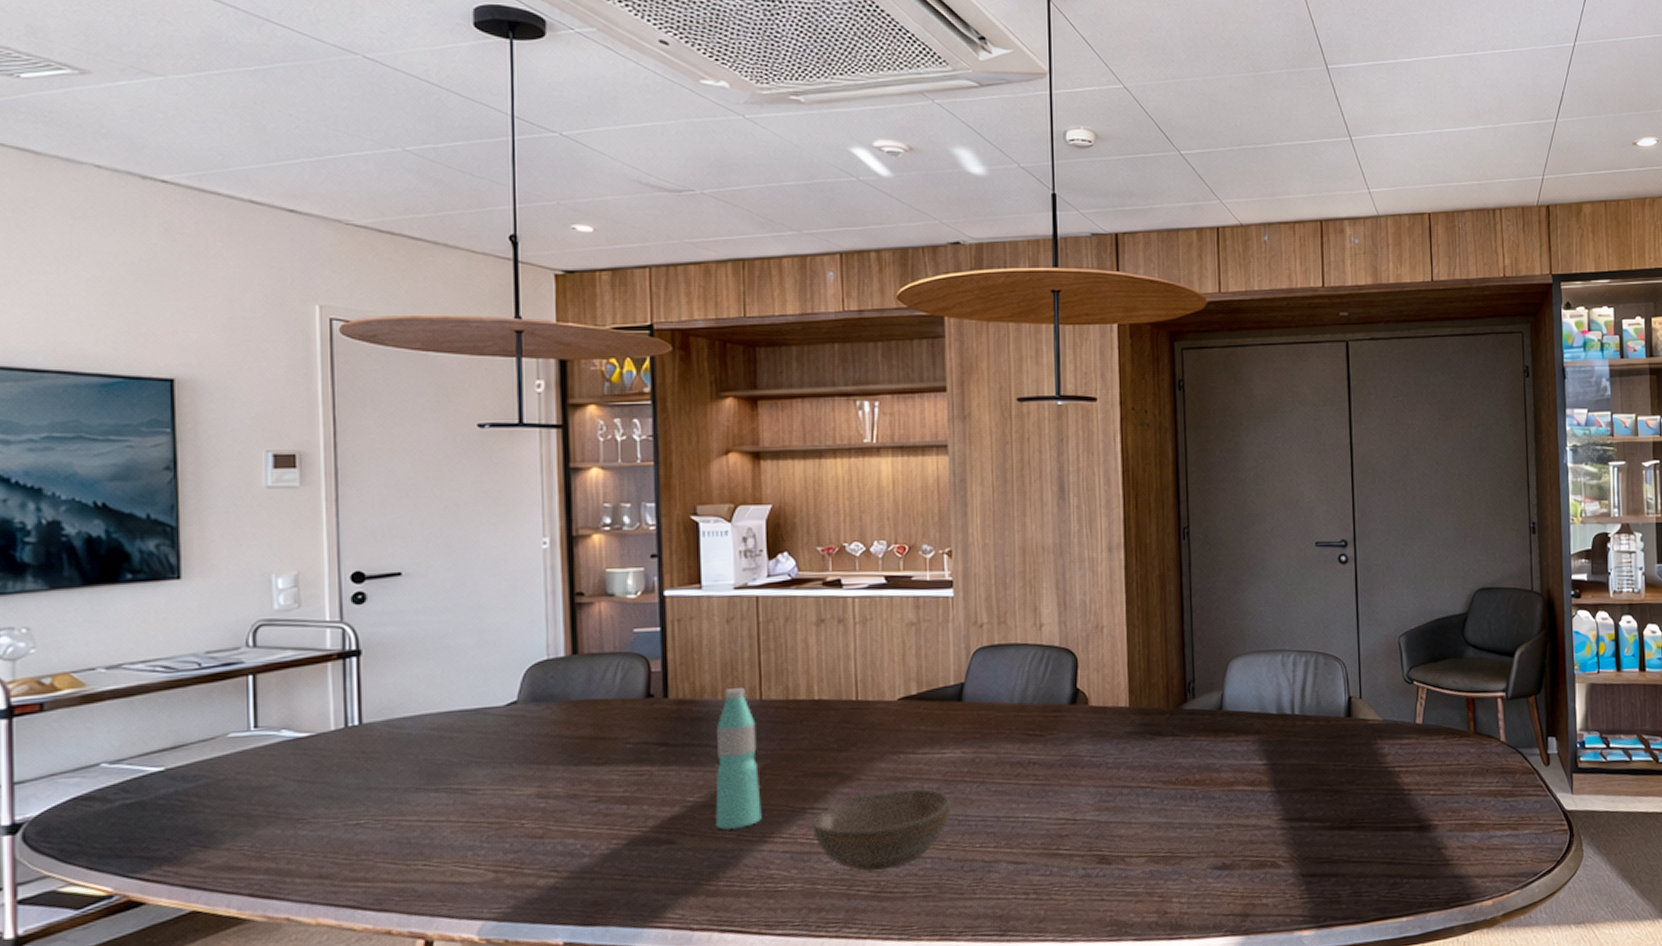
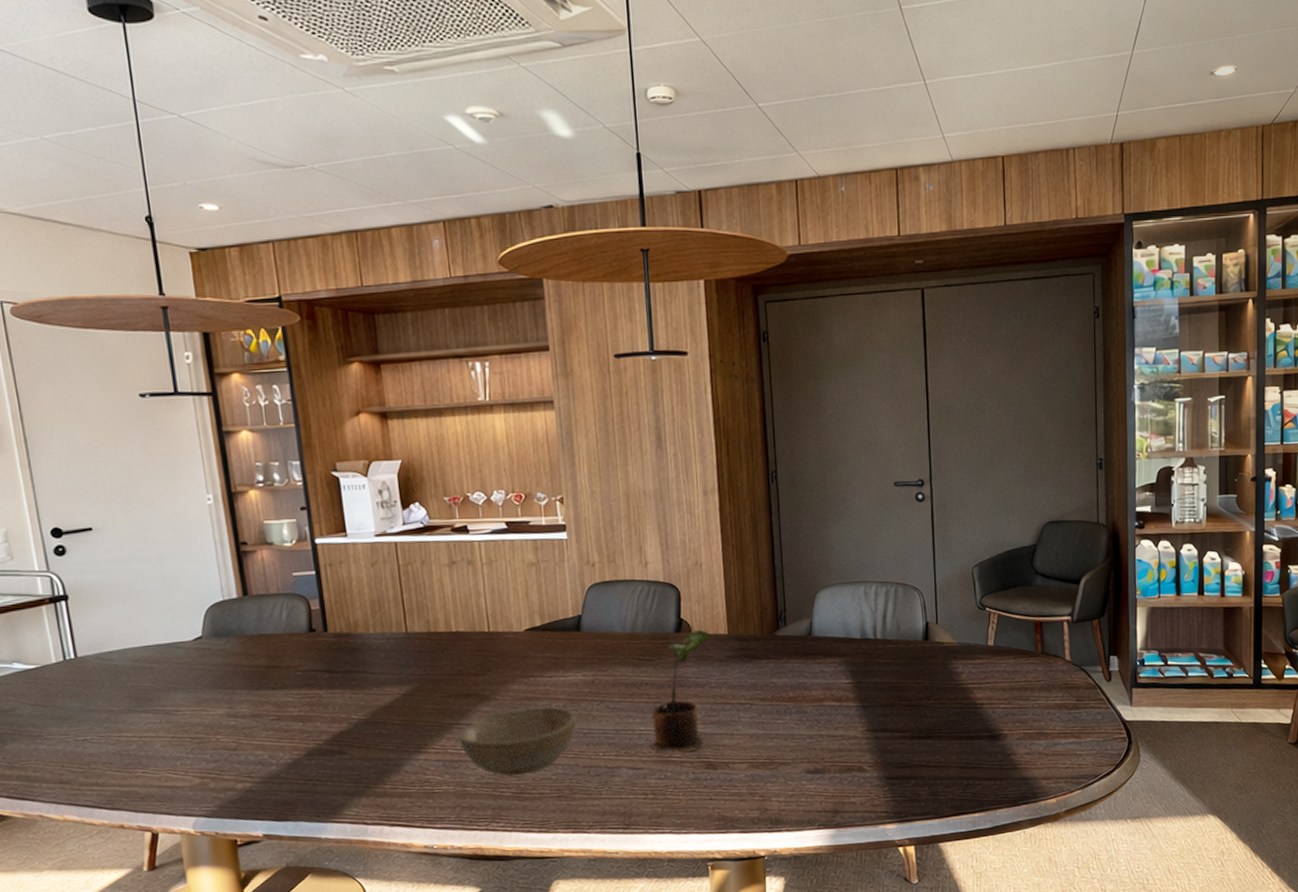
water bottle: present [714,687,762,830] -> none [371,621,416,743]
potted plant: none [1034,702,1110,843] -> present [649,630,711,752]

